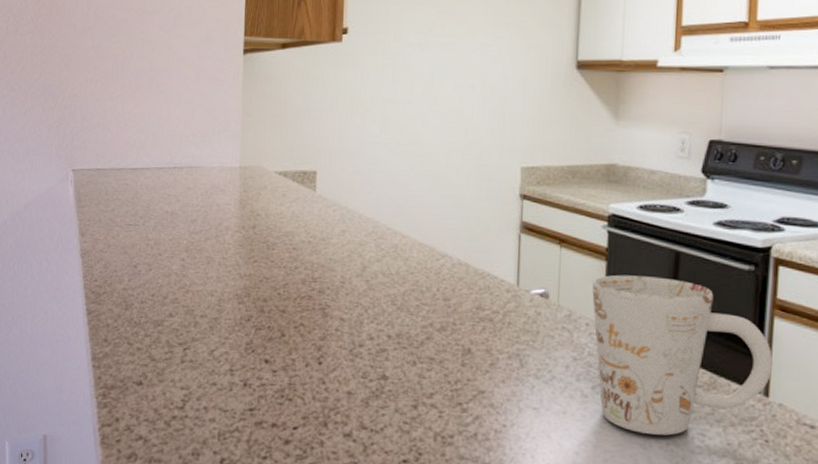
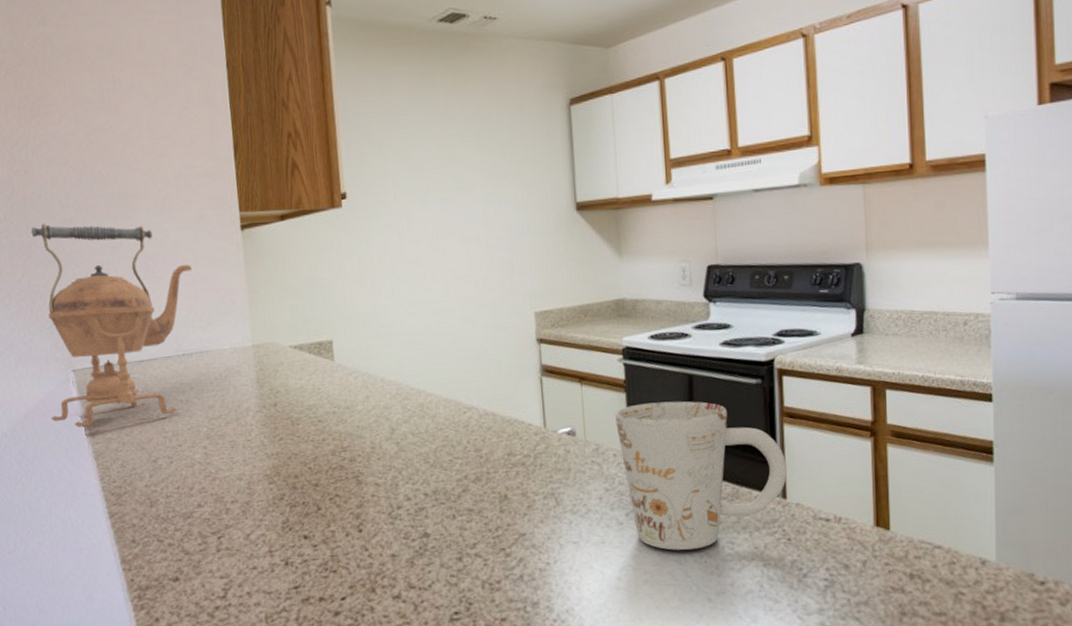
kettle: none [47,29,193,225] -> present [30,223,192,428]

